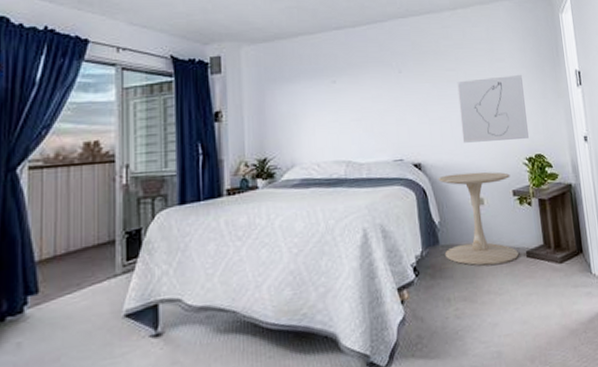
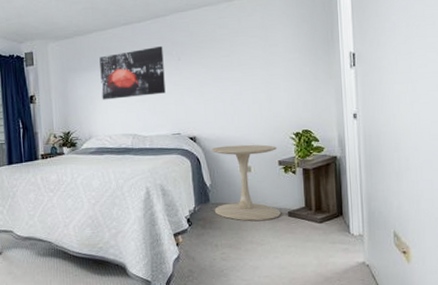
wall art: none [306,56,385,118] -> present [99,46,166,100]
wall art: present [457,75,529,143] -> none [231,59,297,120]

